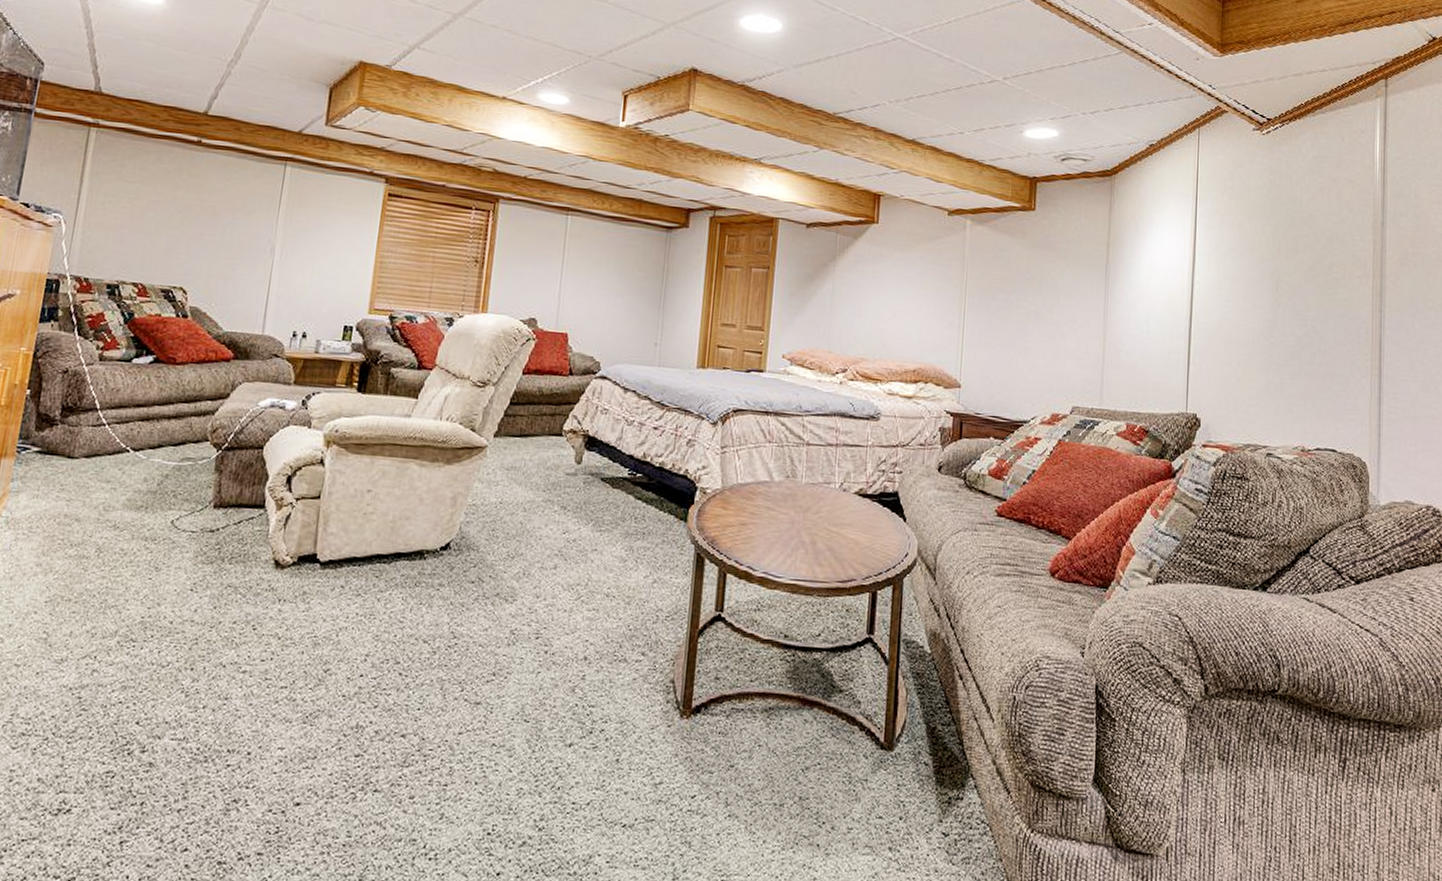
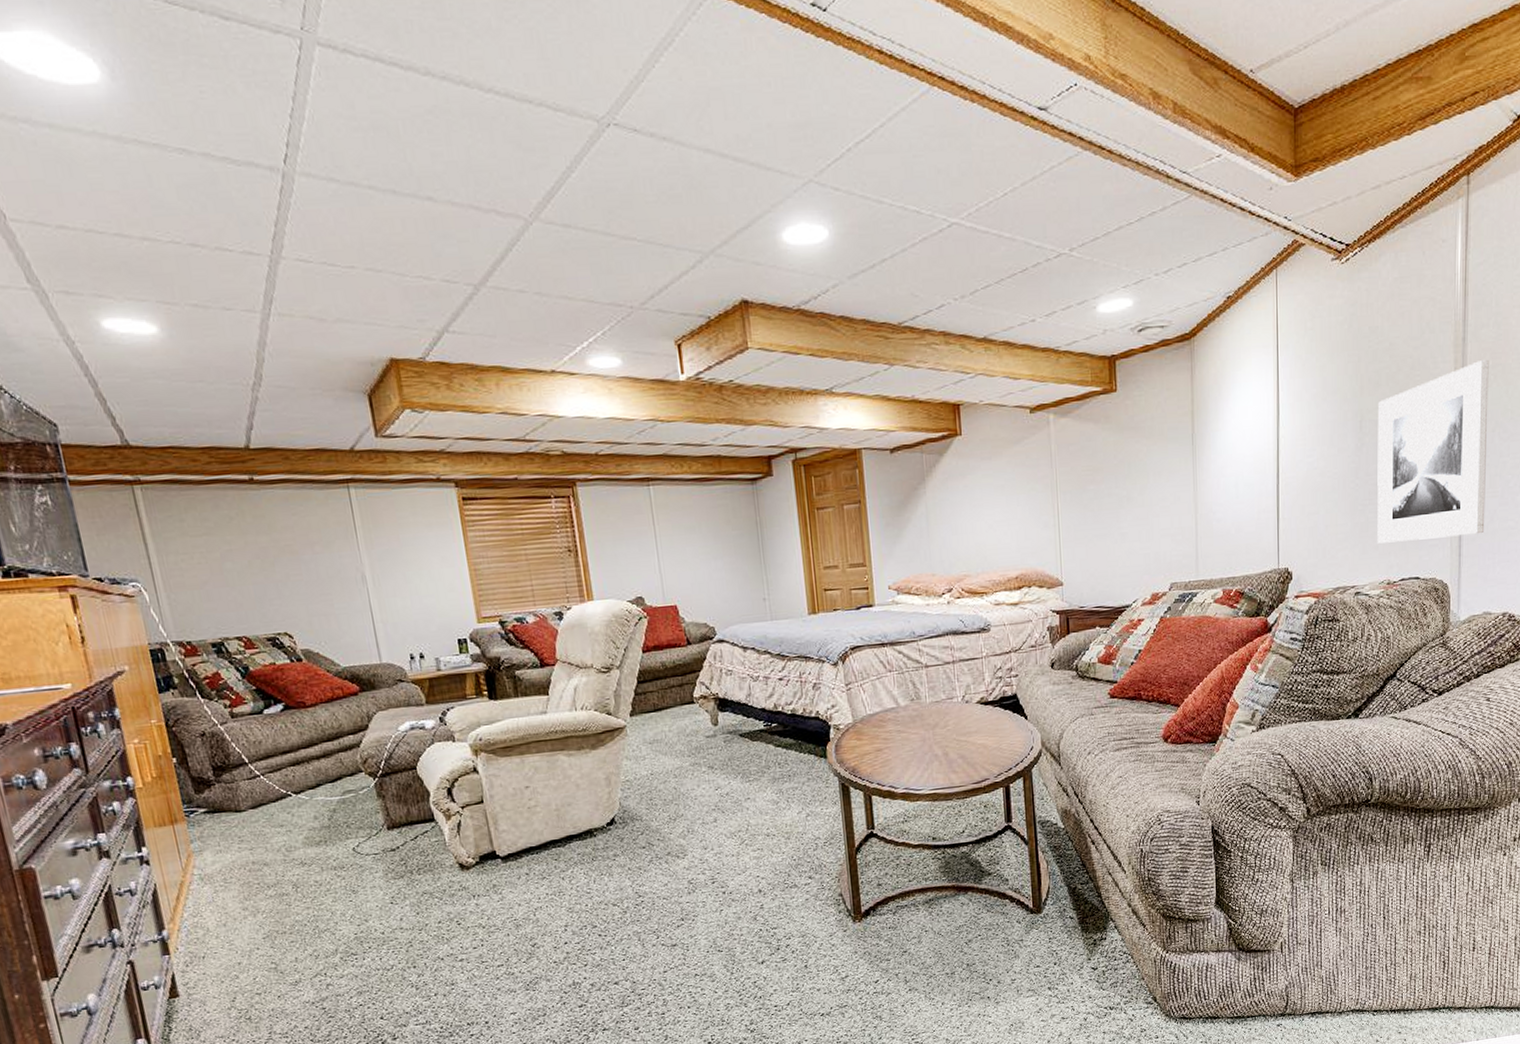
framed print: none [1292,246,1408,417] -> present [1377,359,1489,544]

